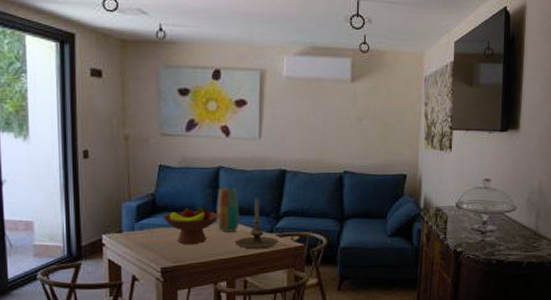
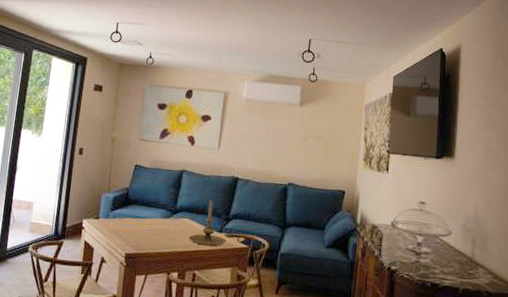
fruit bowl: present [162,207,221,245] -> none [132,203,180,236]
vase: present [217,187,241,232] -> none [175,188,196,228]

